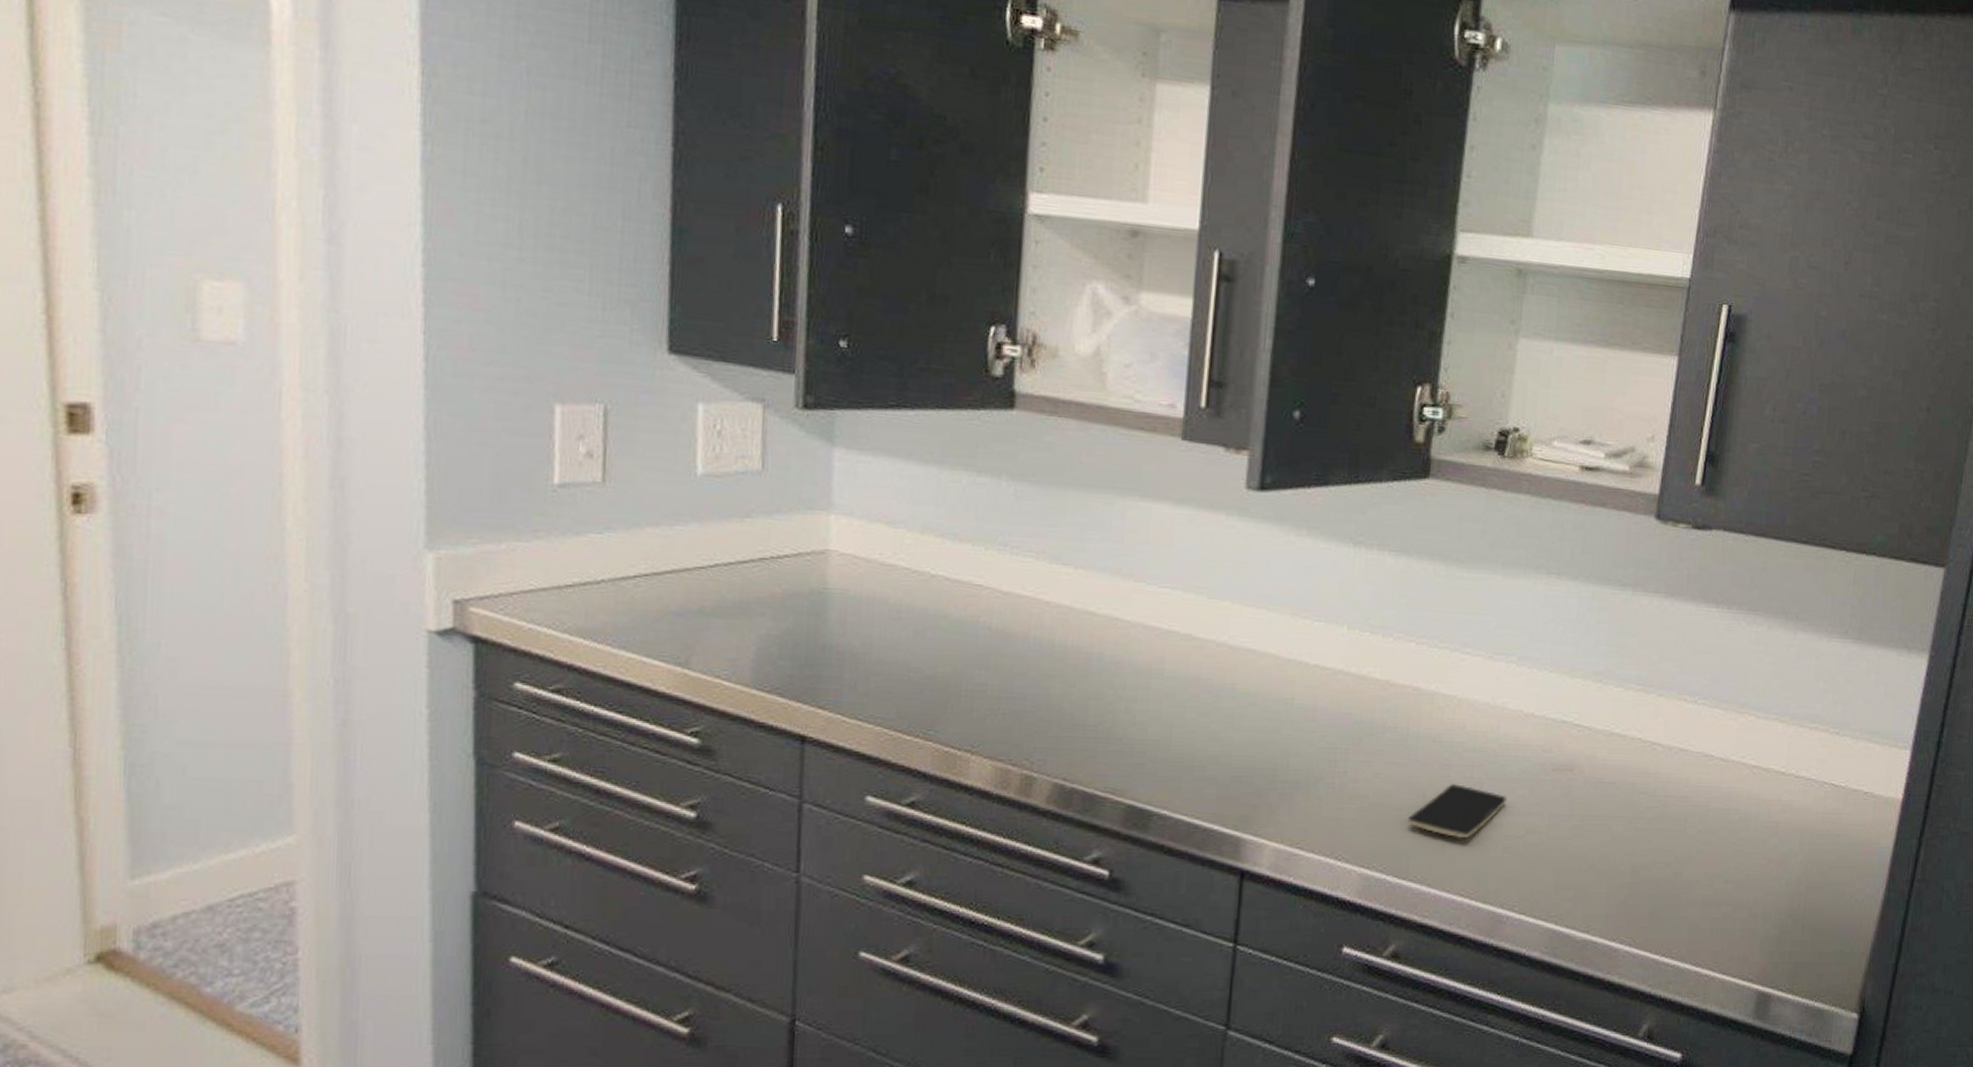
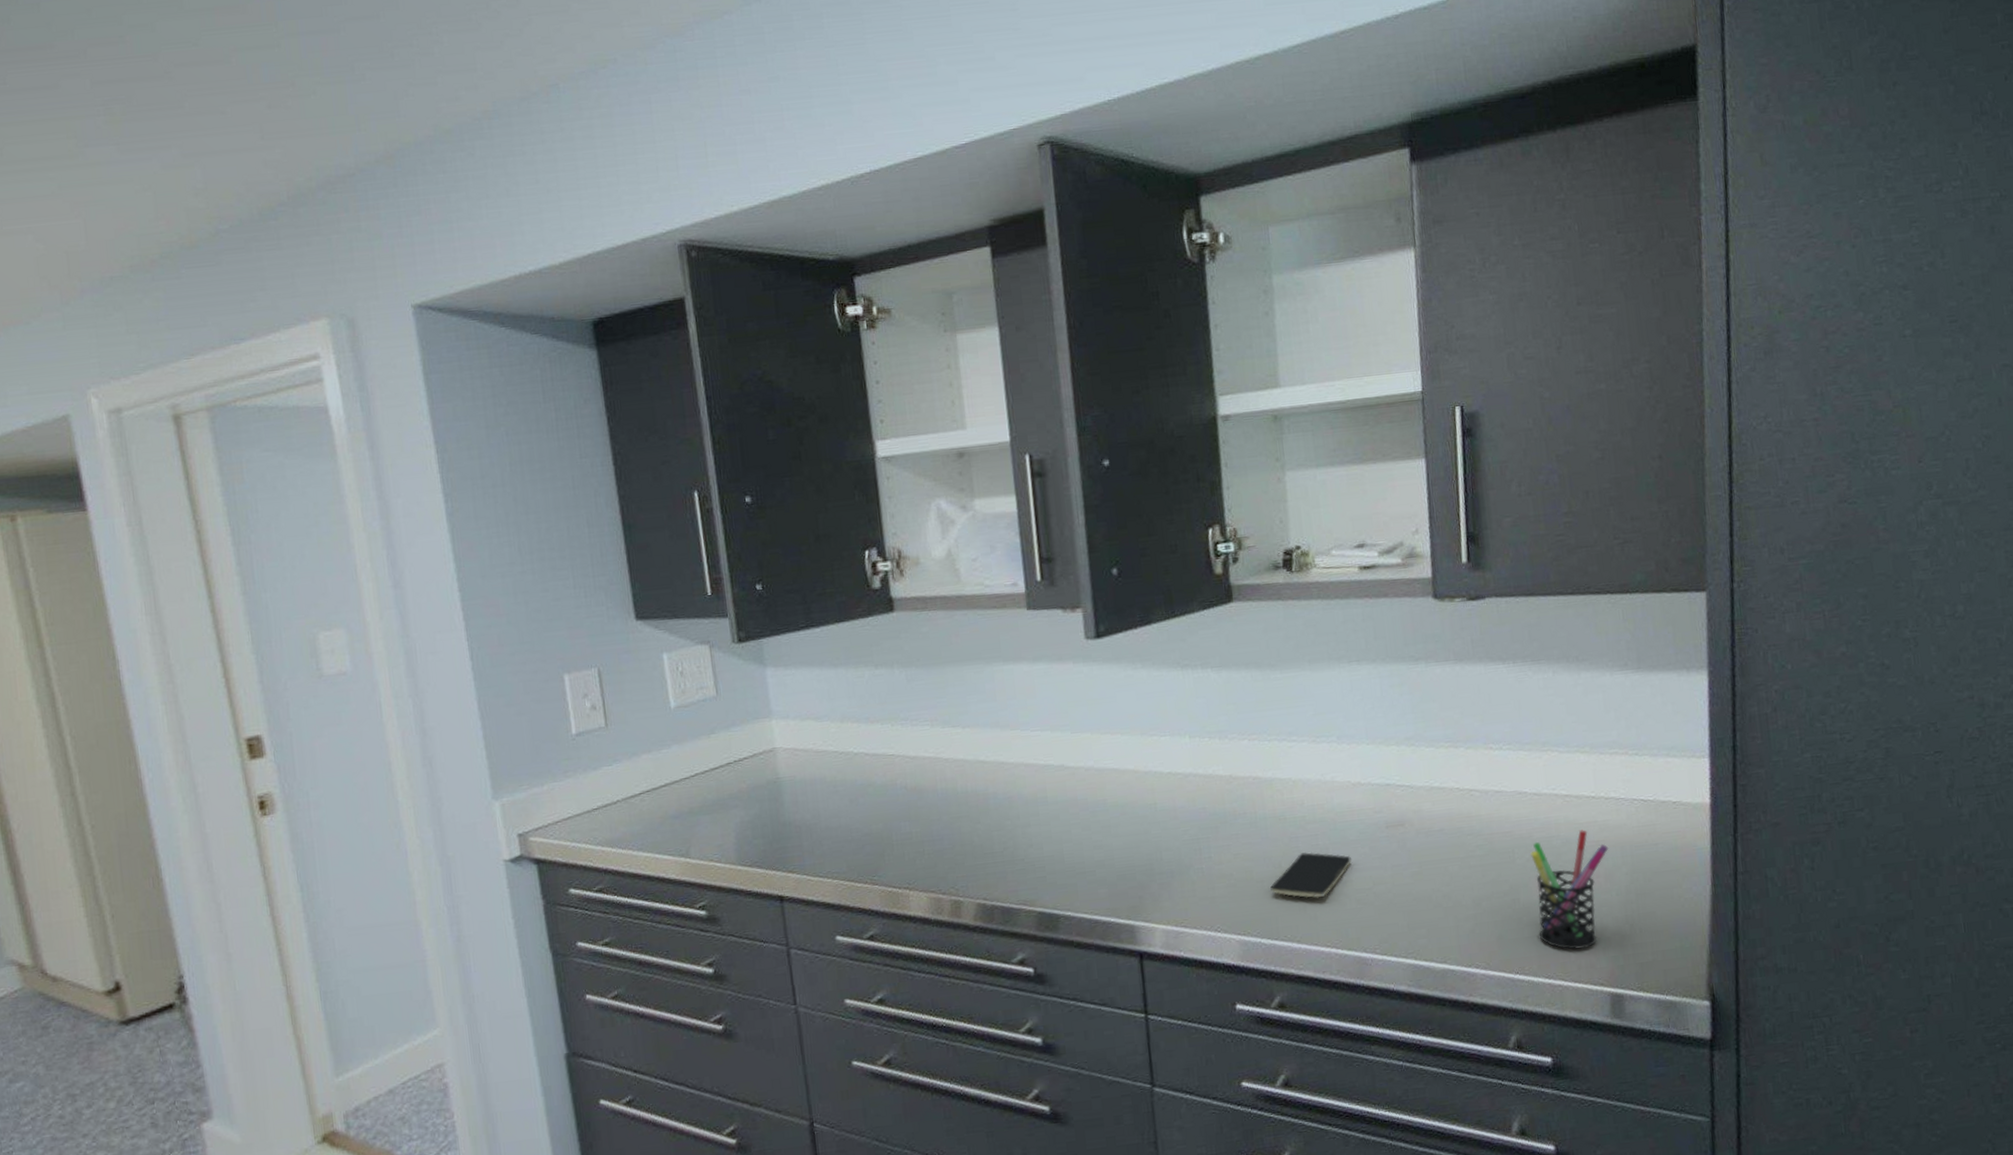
pen holder: none [1695,807,1788,939] -> present [1531,830,1609,950]

